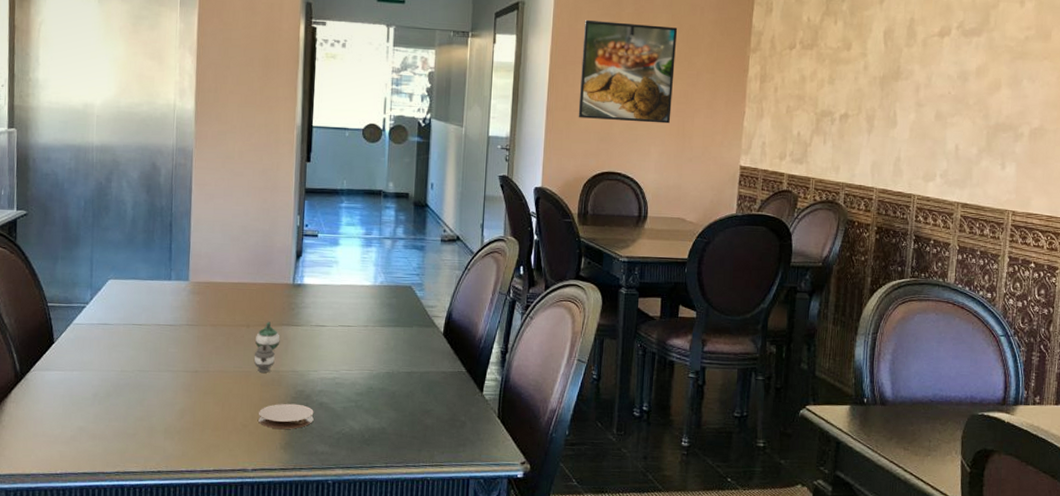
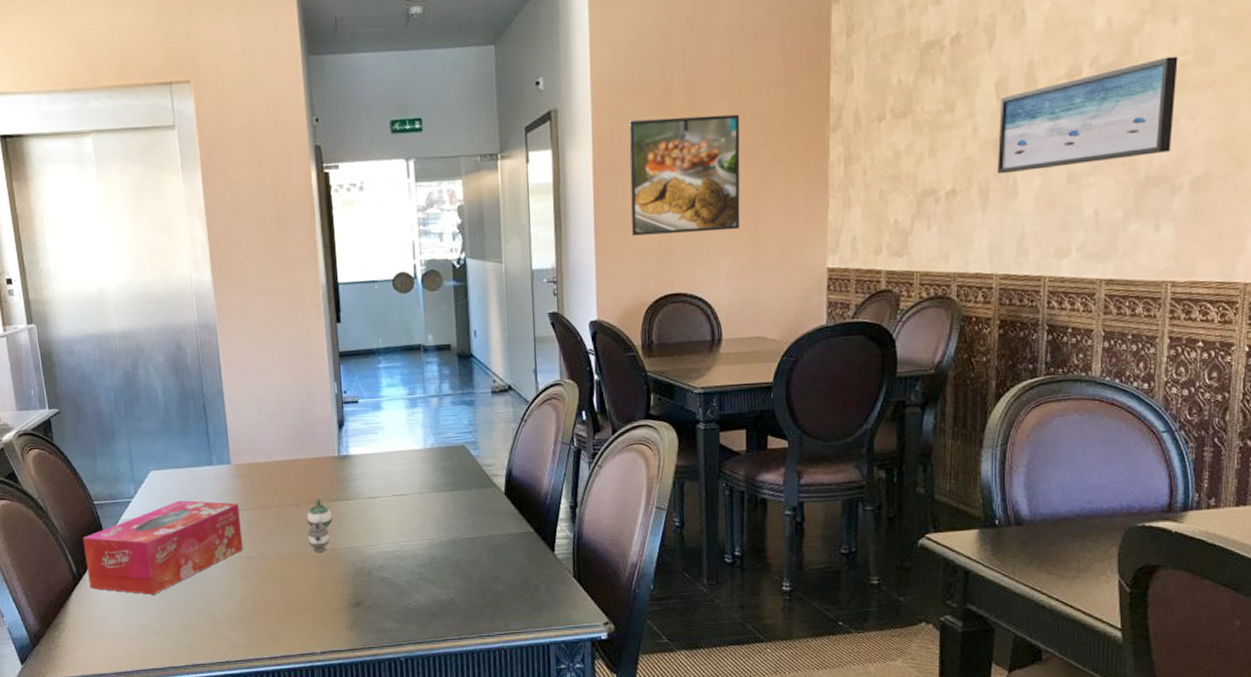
tissue box: none [30,310,191,399] -> present [82,500,244,595]
coaster: present [258,403,314,430] -> none [319,581,378,610]
wall art: none [881,30,1024,106] -> present [997,56,1178,174]

